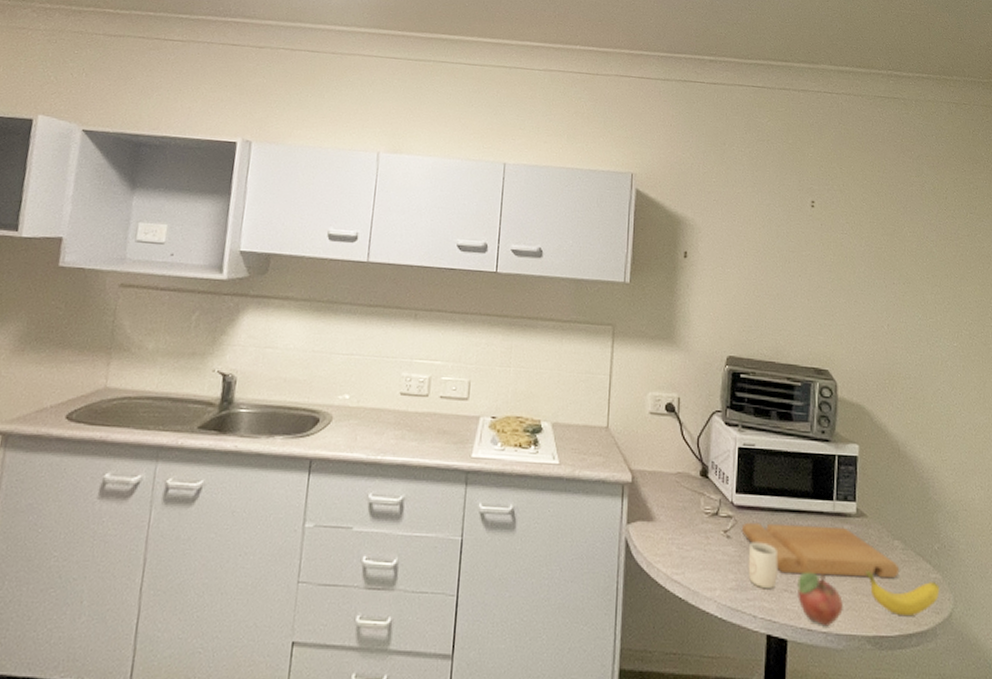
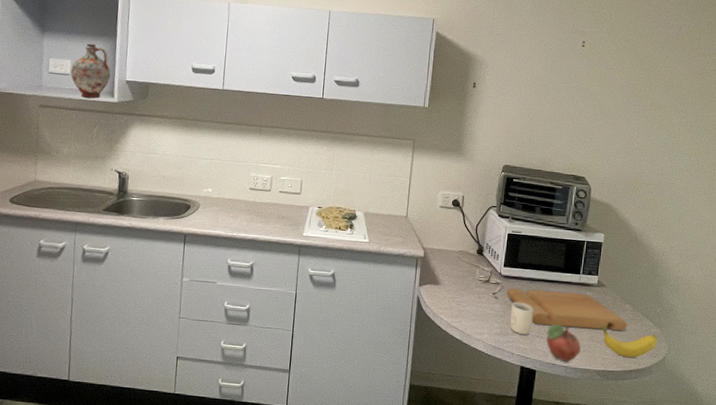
ceramic jug: none [166,203,221,275] -> present [71,43,111,98]

